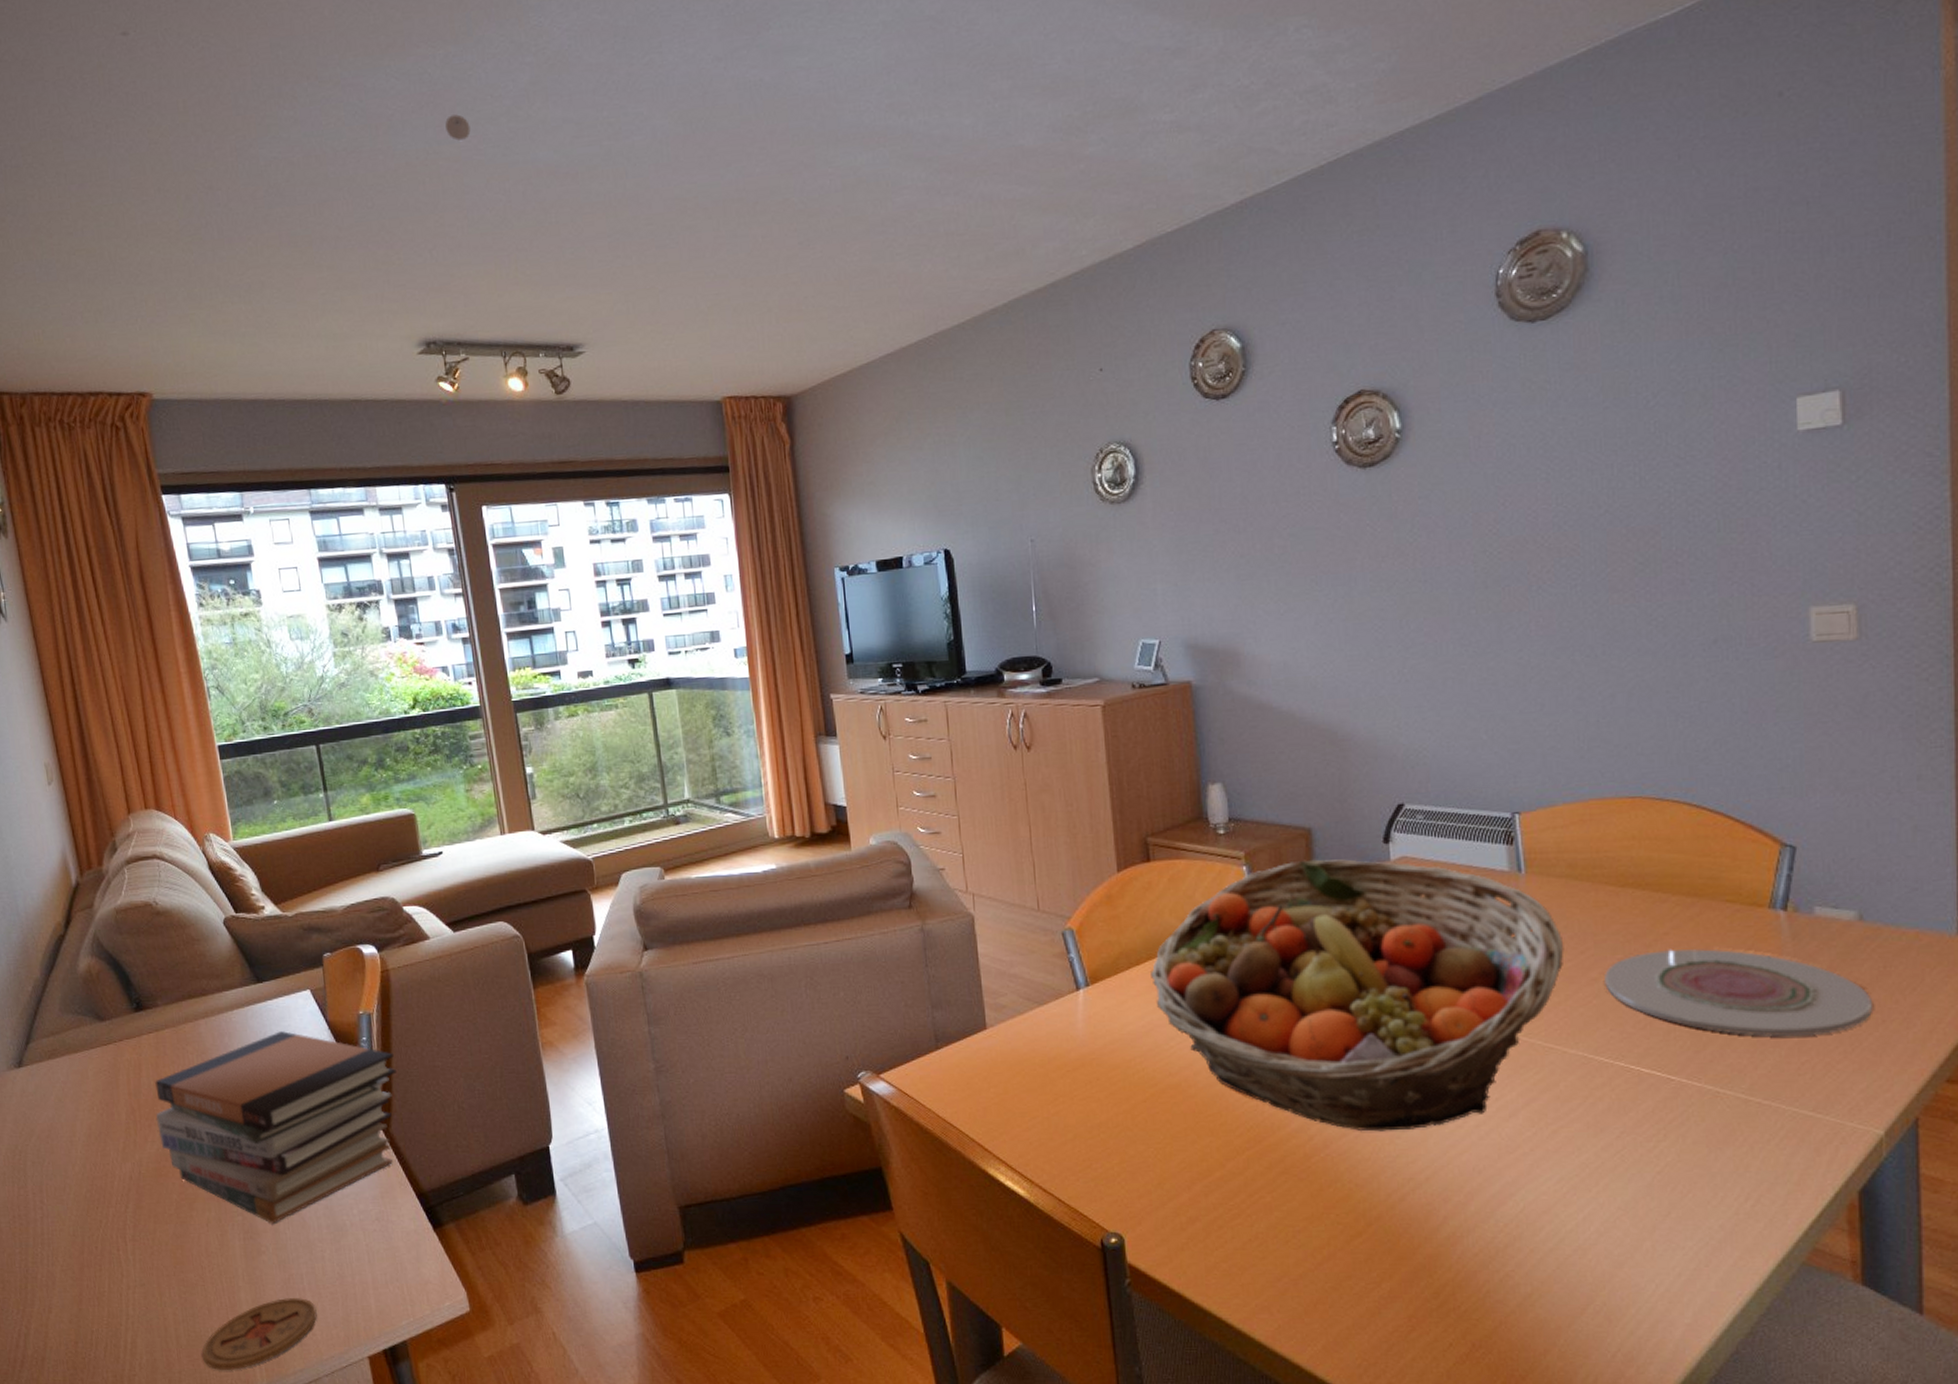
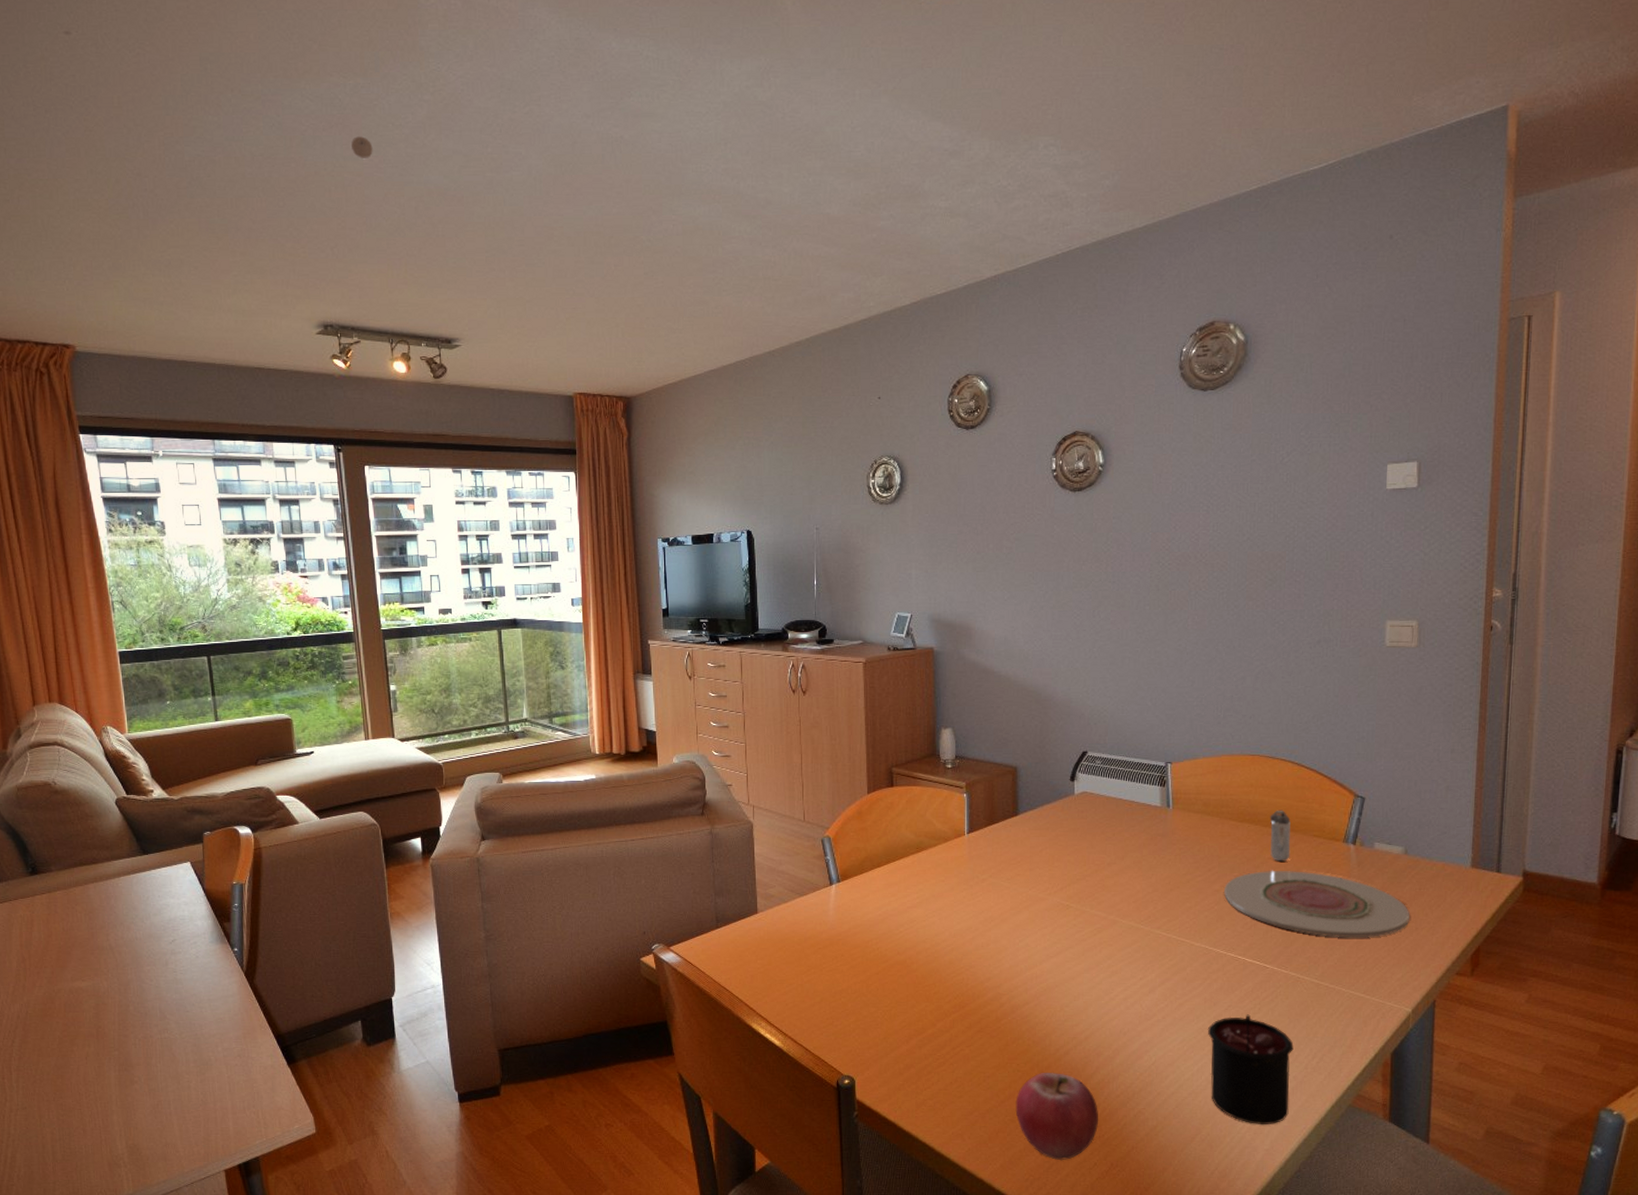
book stack: present [155,1031,397,1224] -> none [44,896,263,1058]
coaster: present [202,1298,317,1371] -> none [75,1121,181,1182]
fruit basket: present [1151,859,1564,1132] -> none [888,791,1197,1001]
fruit: none [1337,1225,1452,1341] -> present [1015,1073,1099,1161]
candle: none [1595,1143,1717,1290] -> present [1208,1014,1294,1124]
shaker: none [1661,868,1695,938] -> present [1269,810,1291,862]

